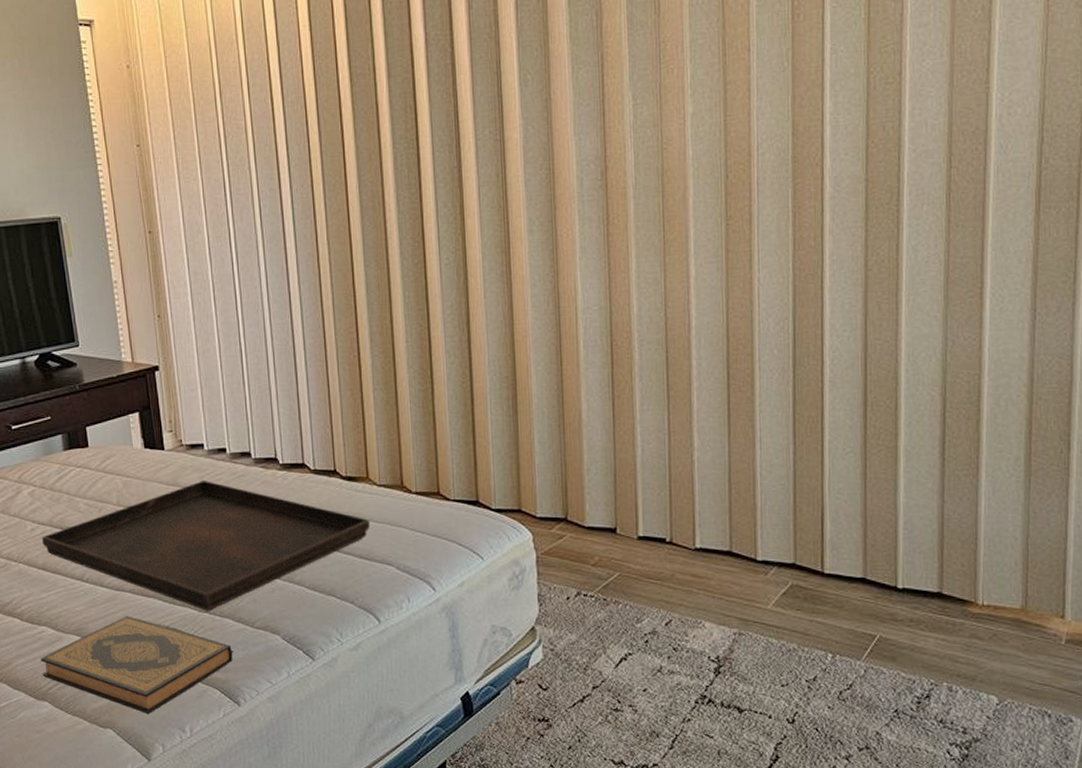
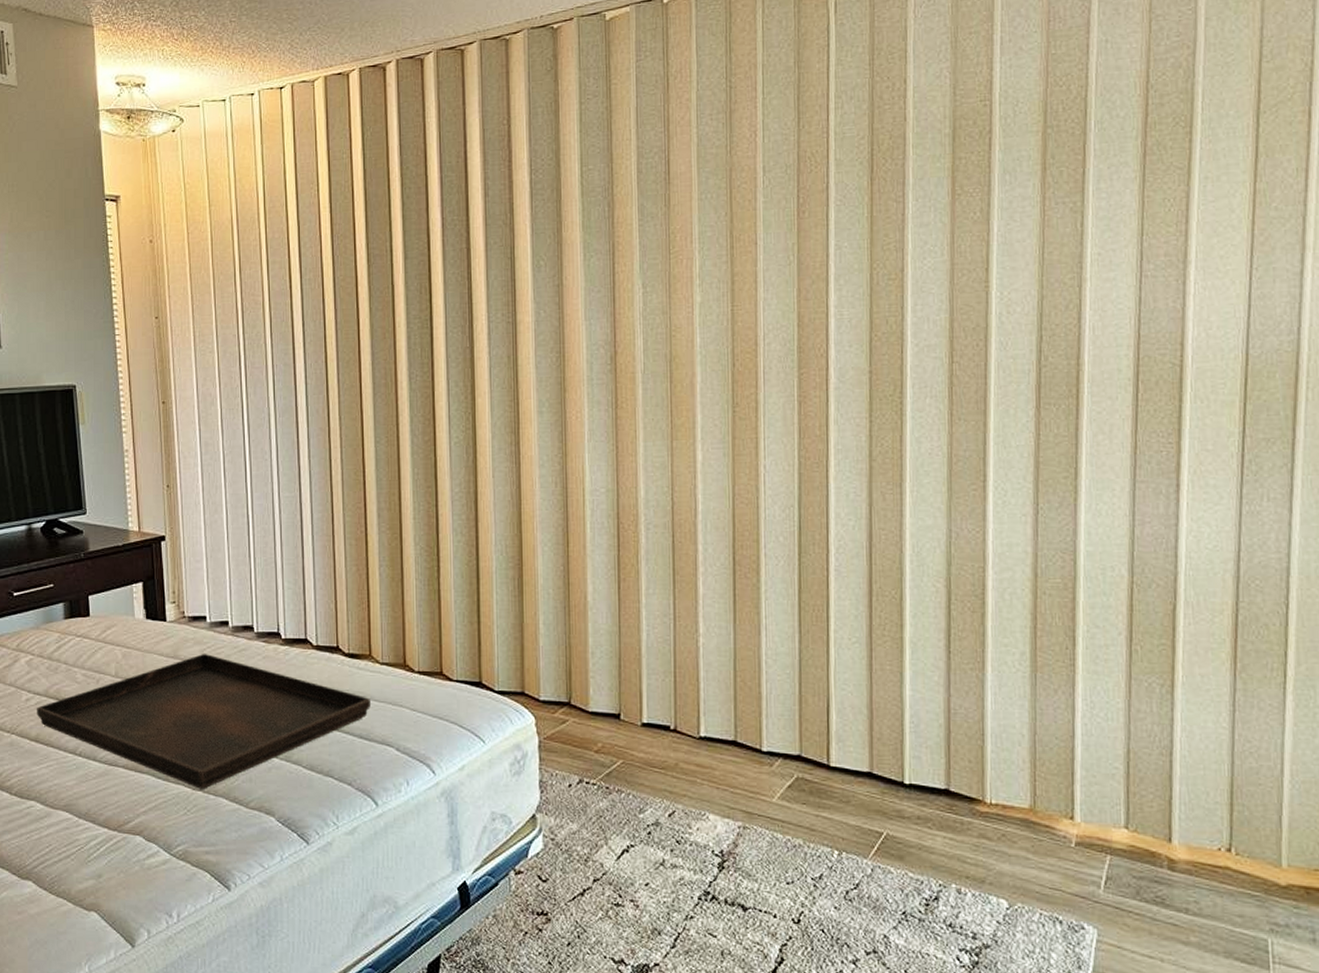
hardback book: present [41,615,232,715] -> none [27,792,225,898]

